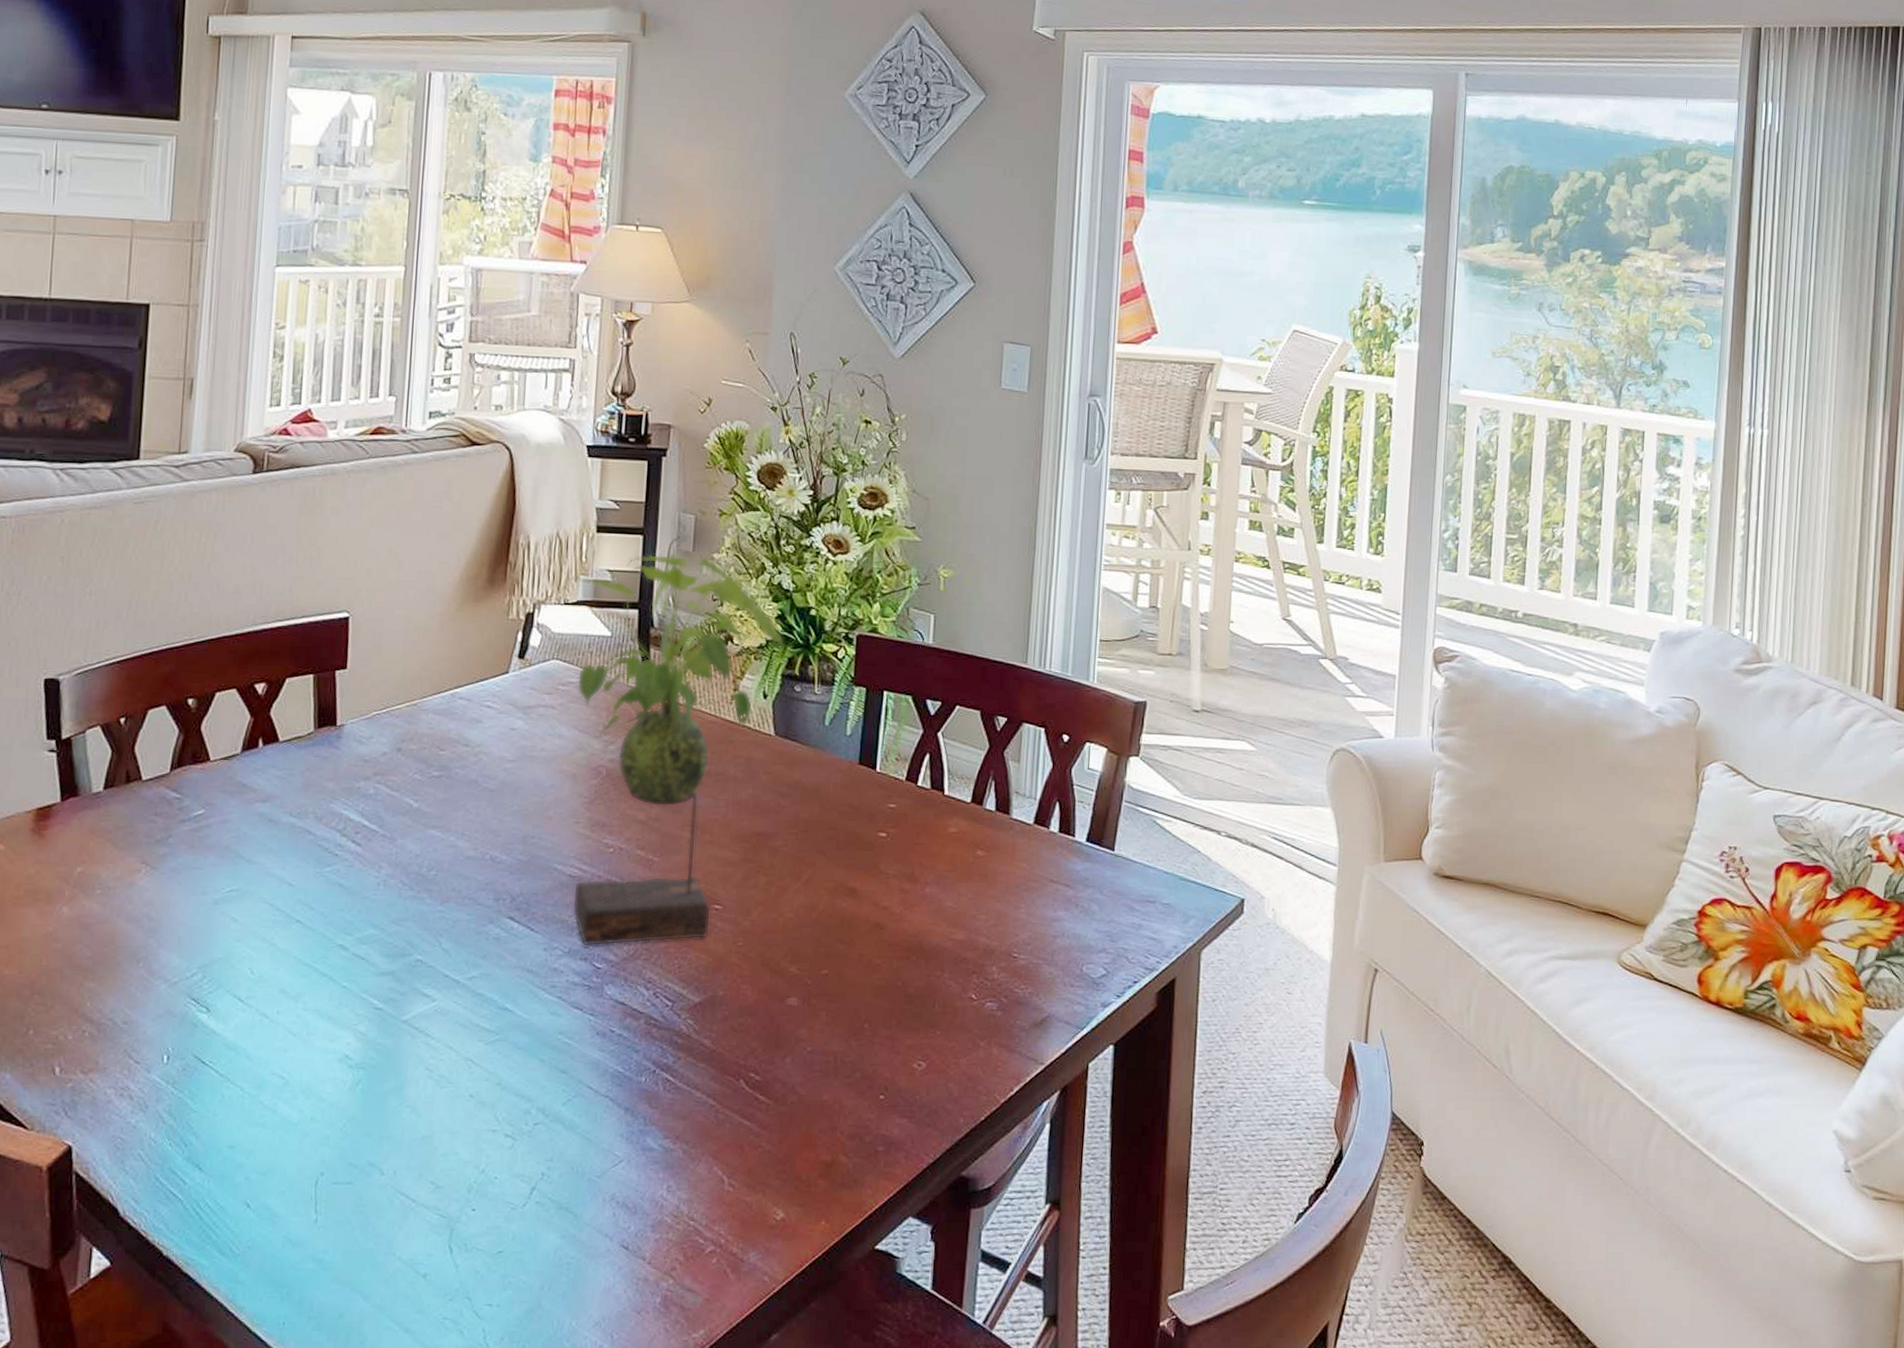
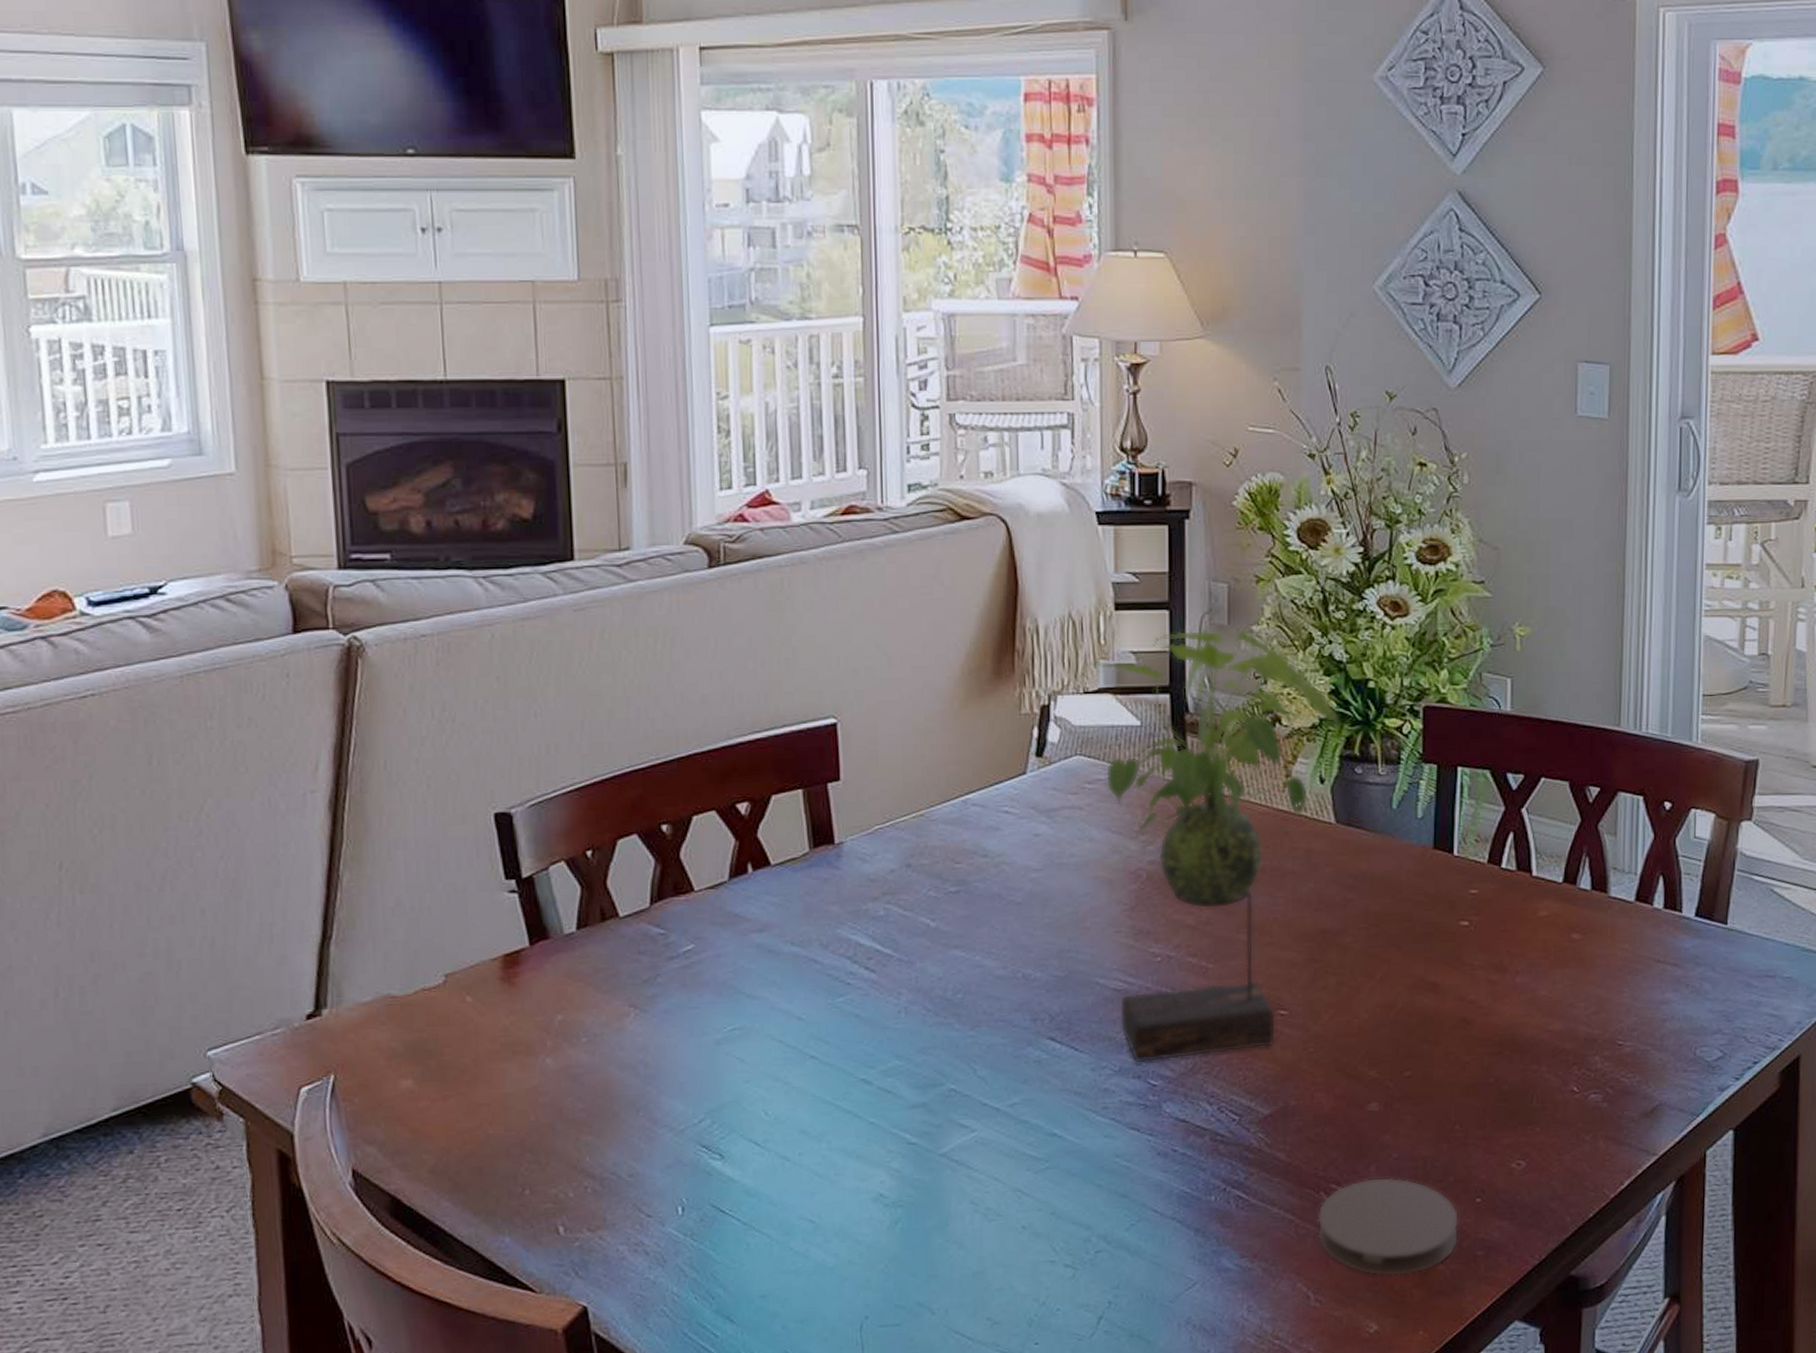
coaster: none [734,1069,864,1166] -> present [1317,1177,1460,1277]

